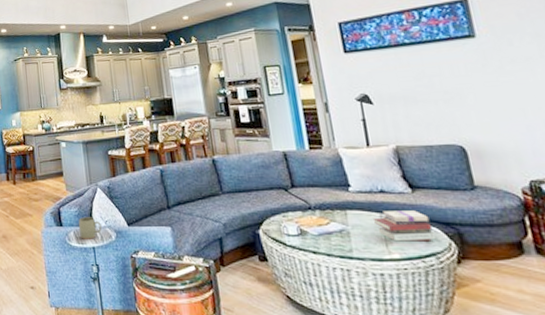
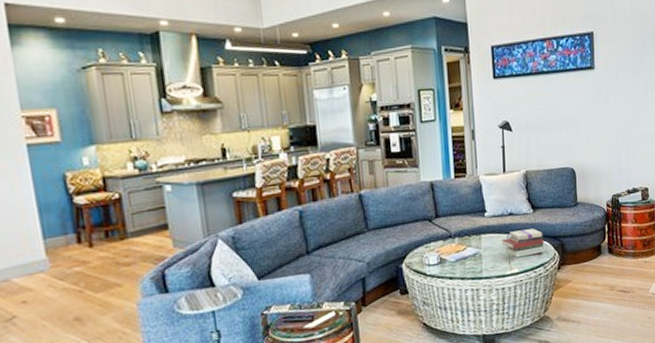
mug: present [78,217,102,239] -> none [191,275,224,304]

